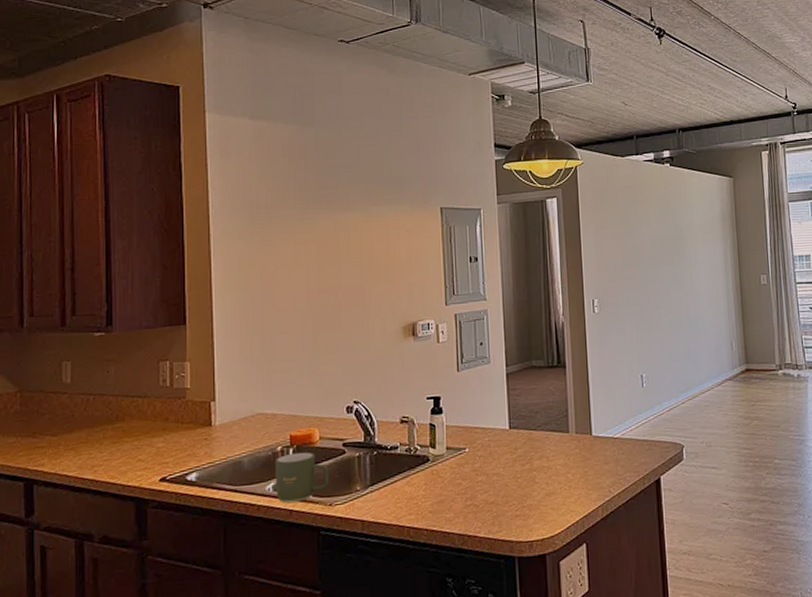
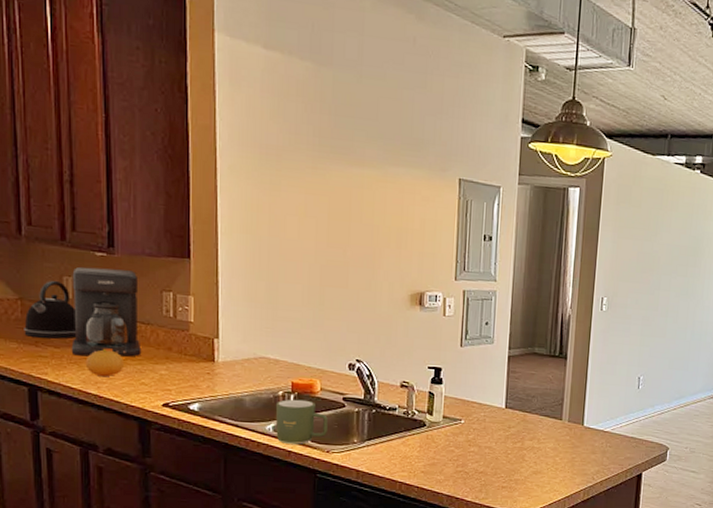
kettle: none [22,366,75,429] -> present [24,280,77,339]
coffee maker: none [68,346,139,441] -> present [71,267,142,357]
fruit: none [82,429,122,460] -> present [85,349,125,377]

